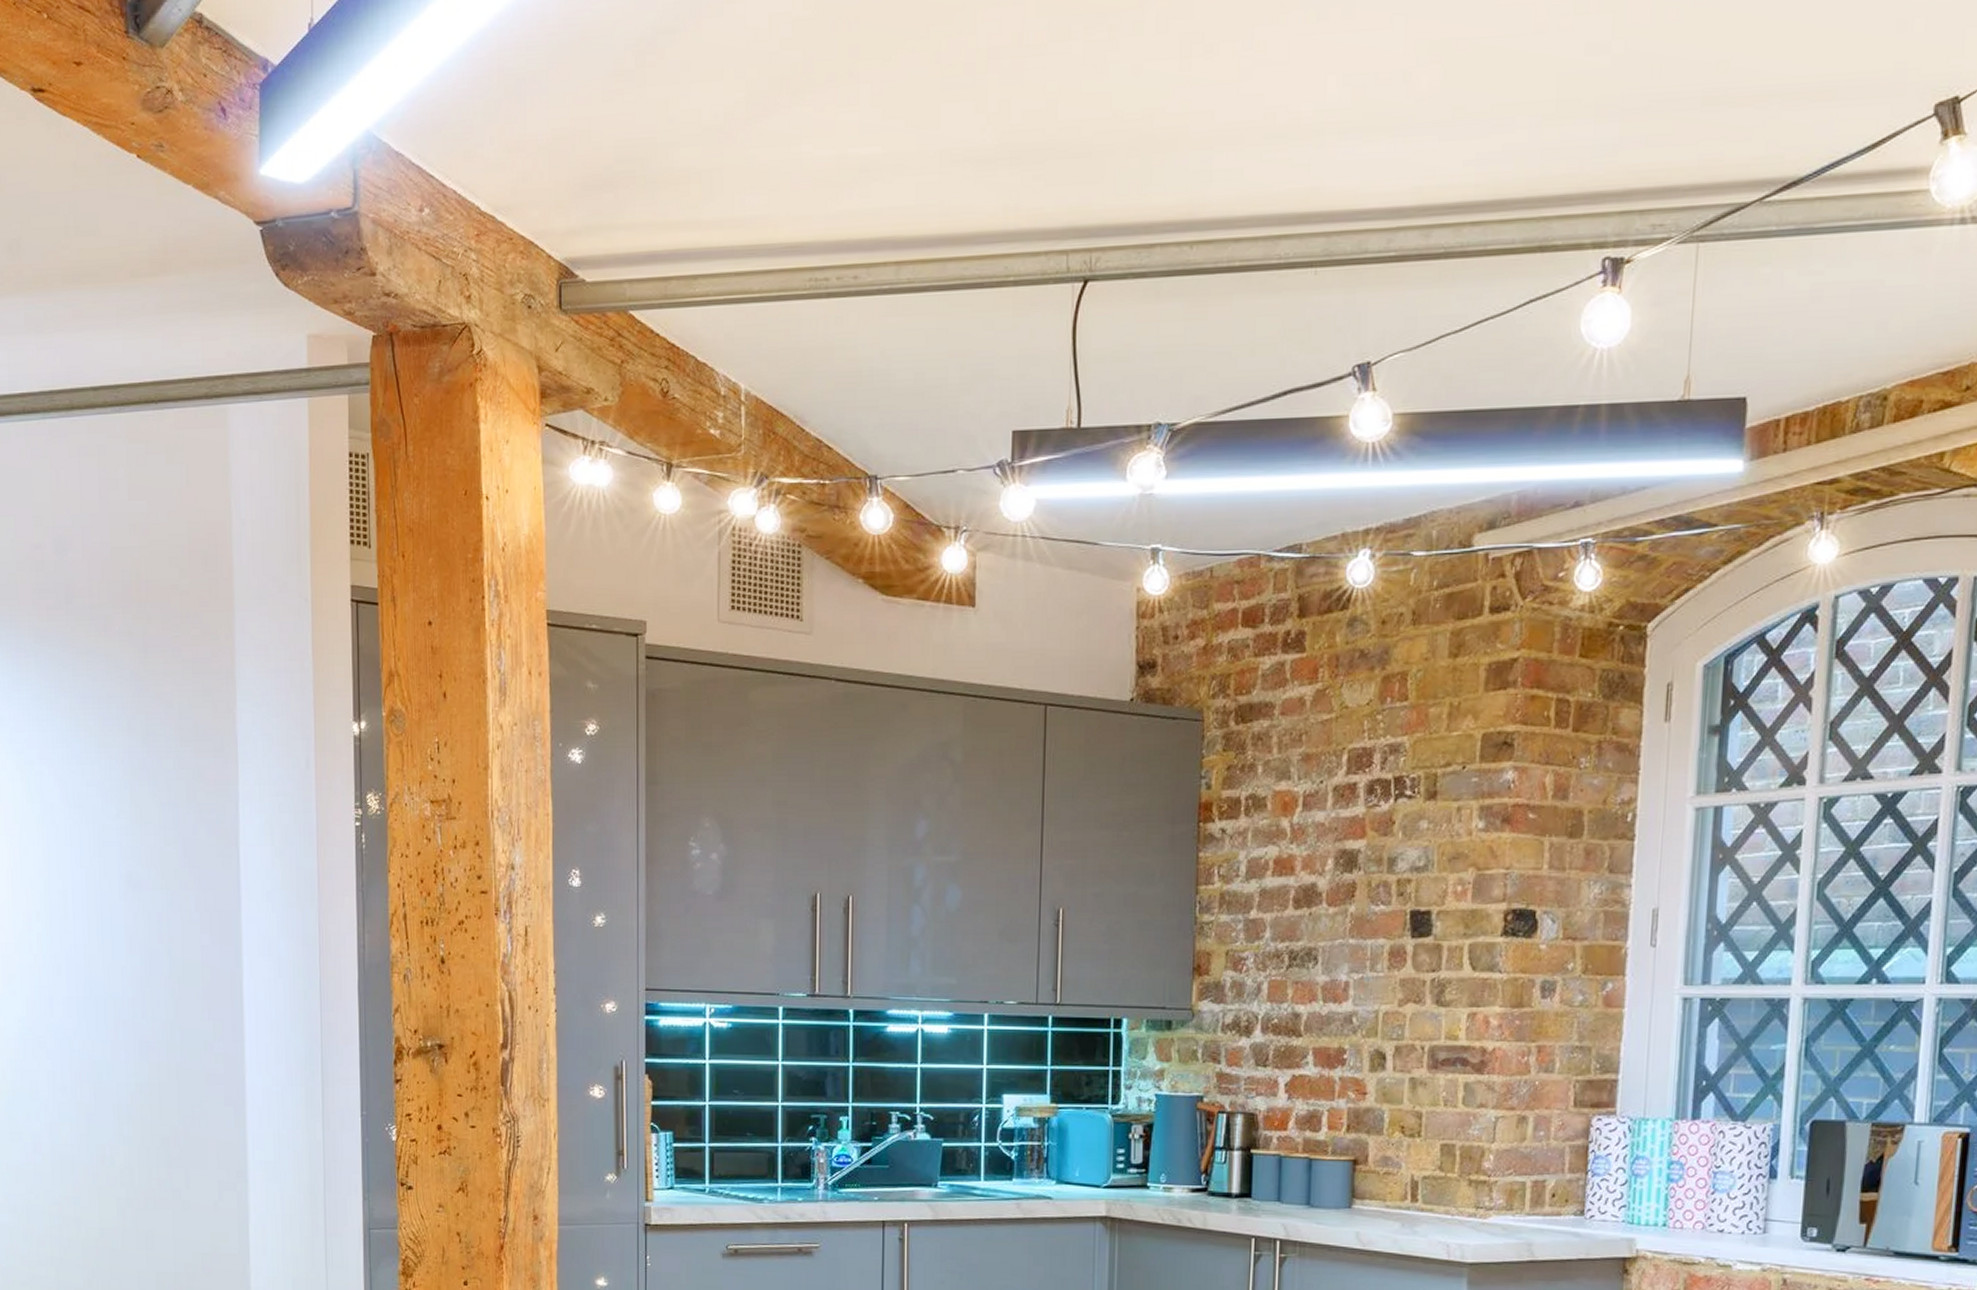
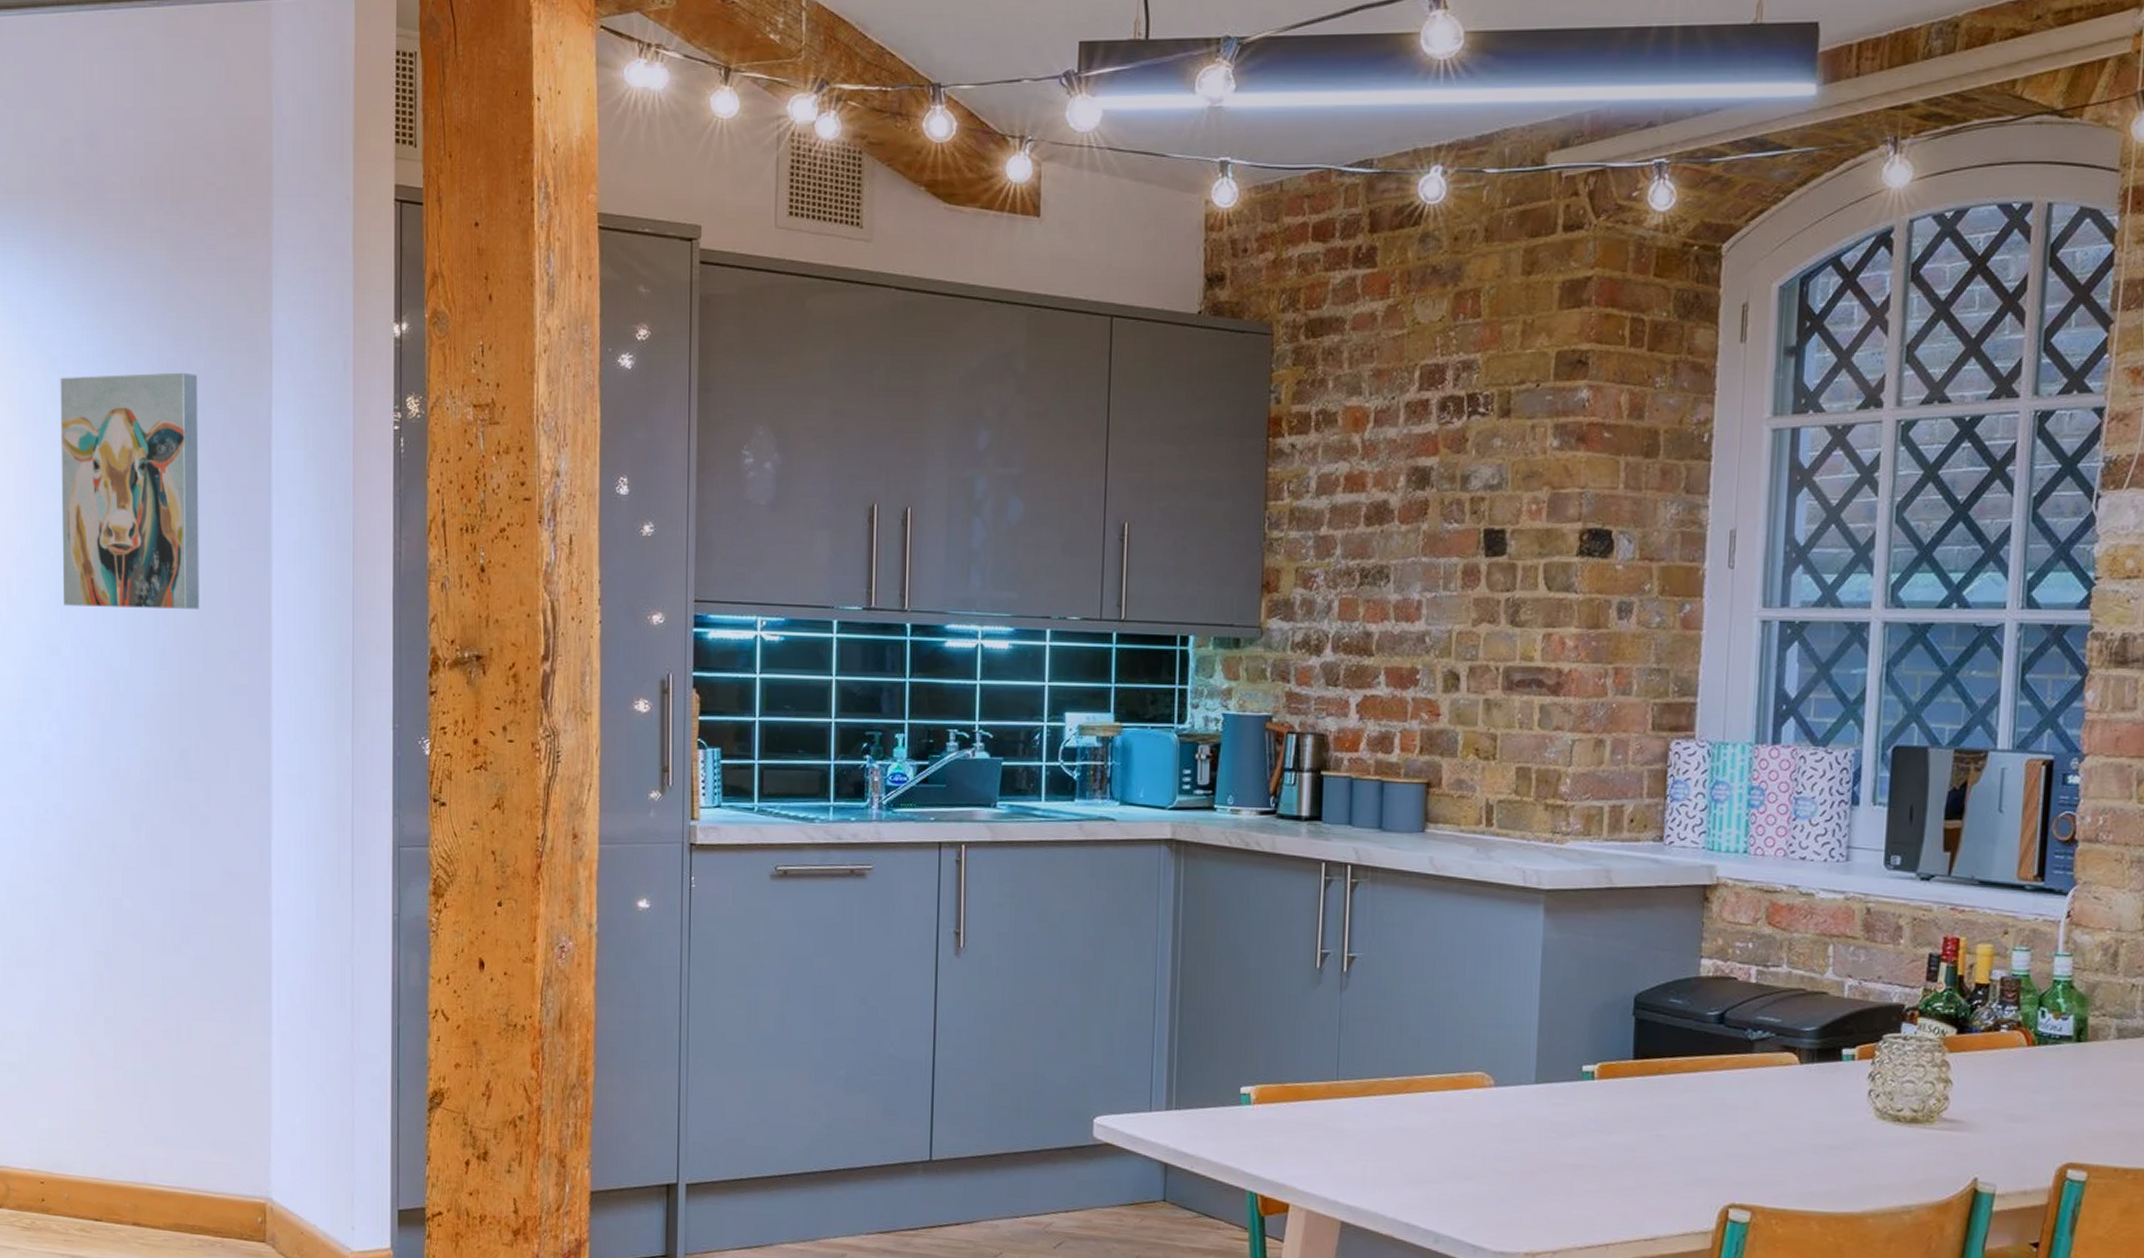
wall art: none [37,772,175,1002] -> present [60,372,200,609]

